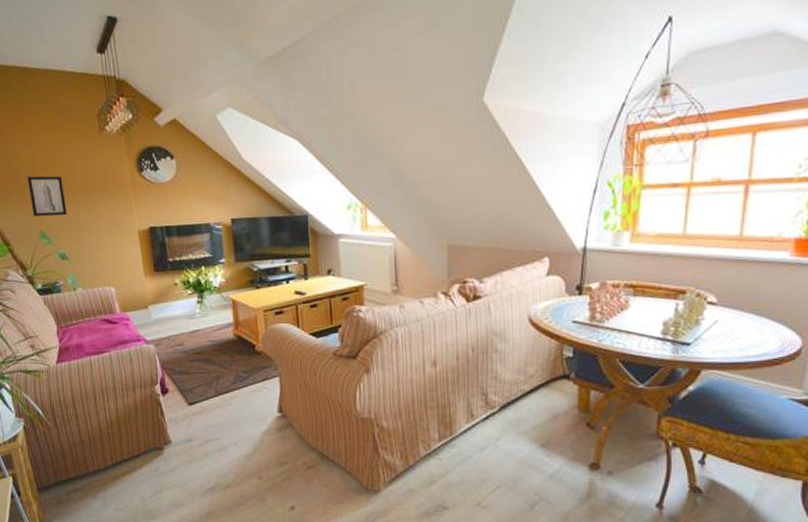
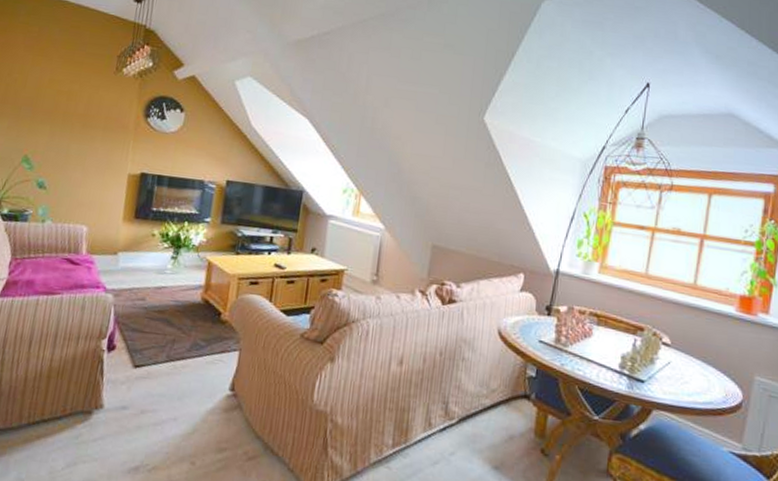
wall art: present [27,176,67,217] -> none [22,99,64,145]

